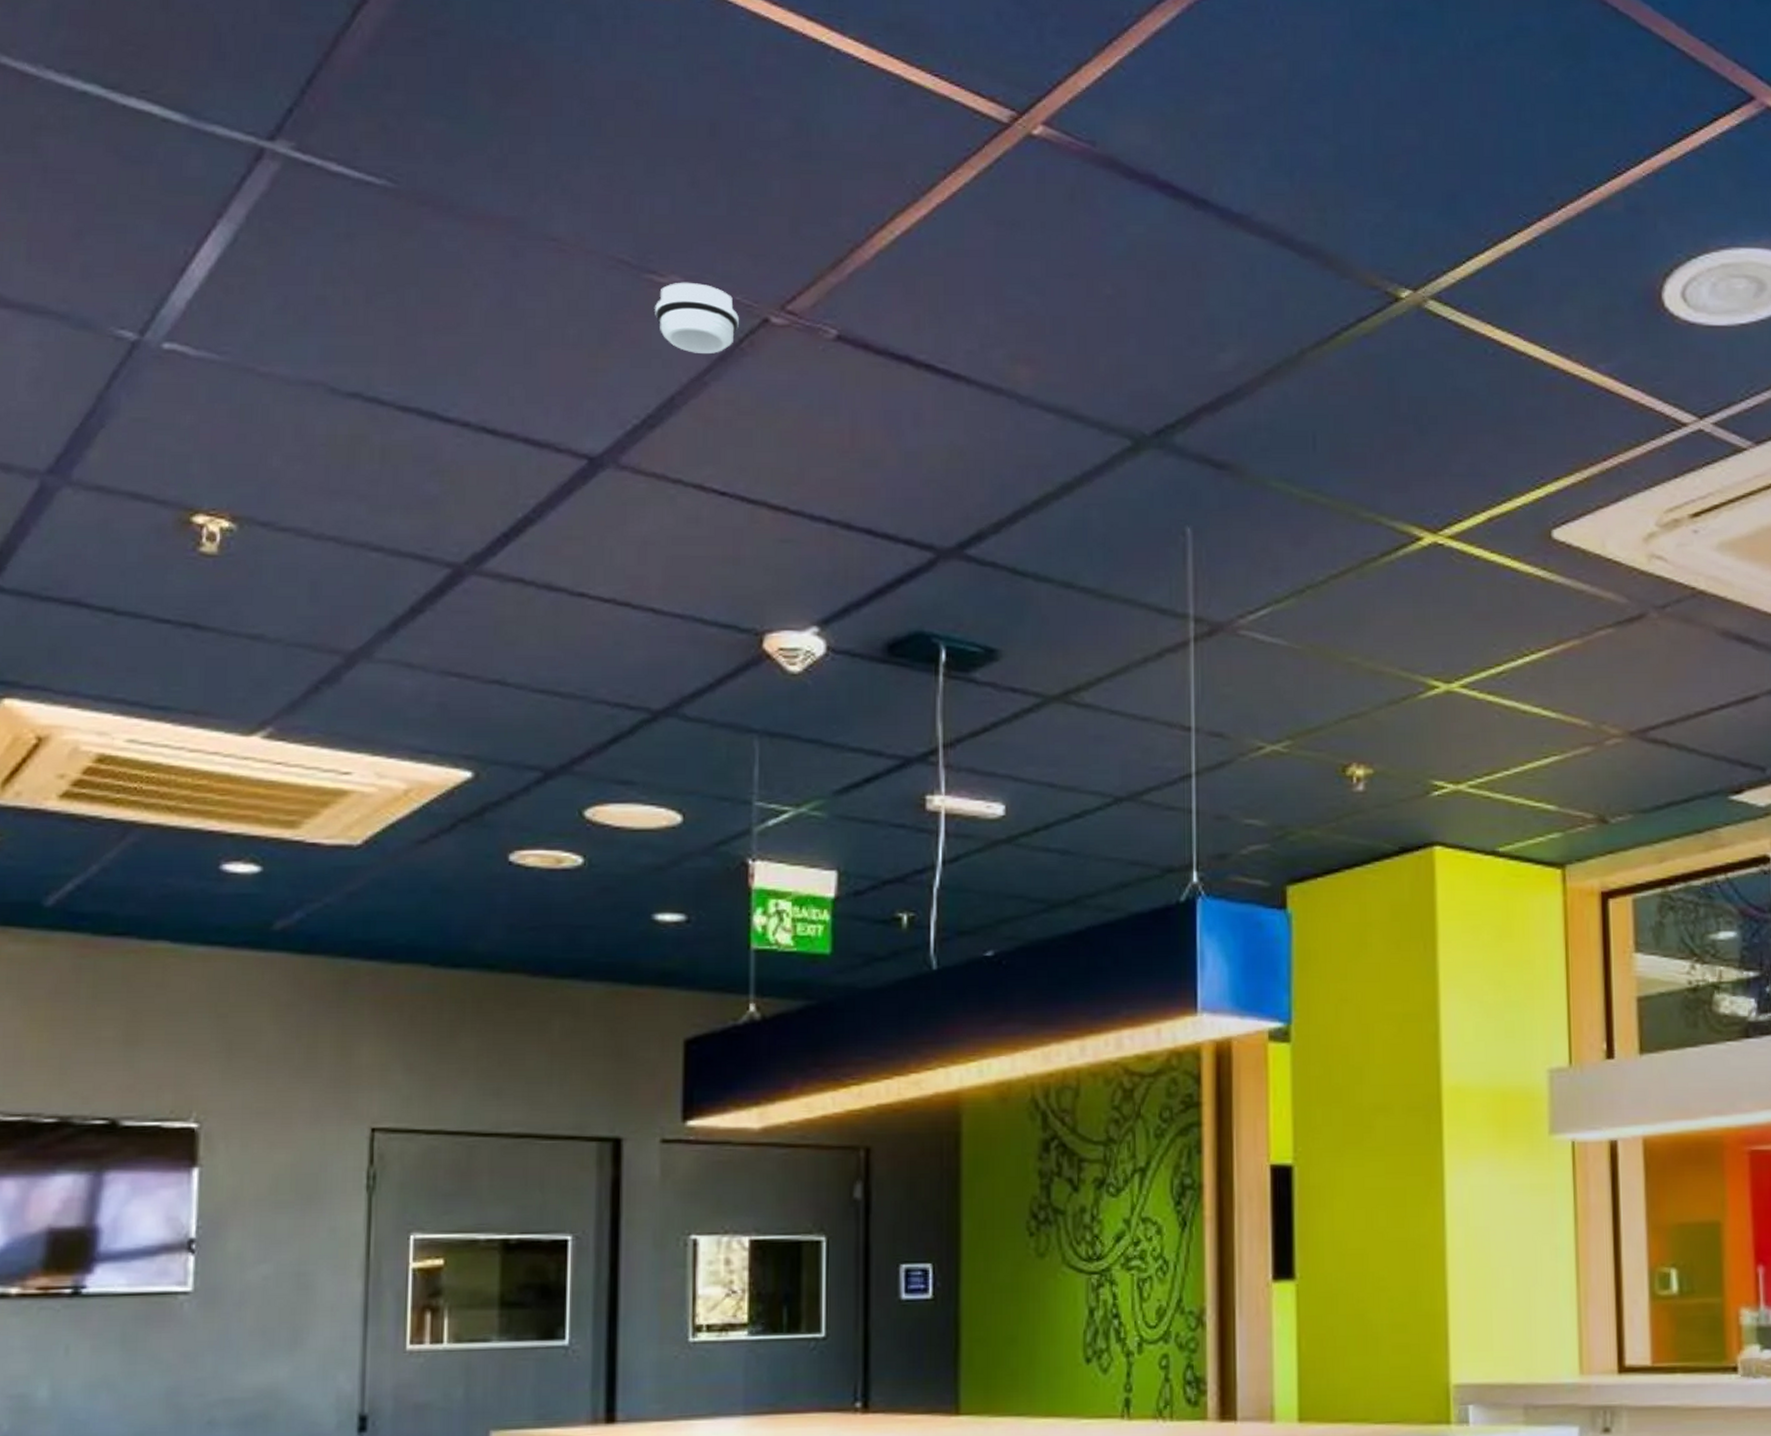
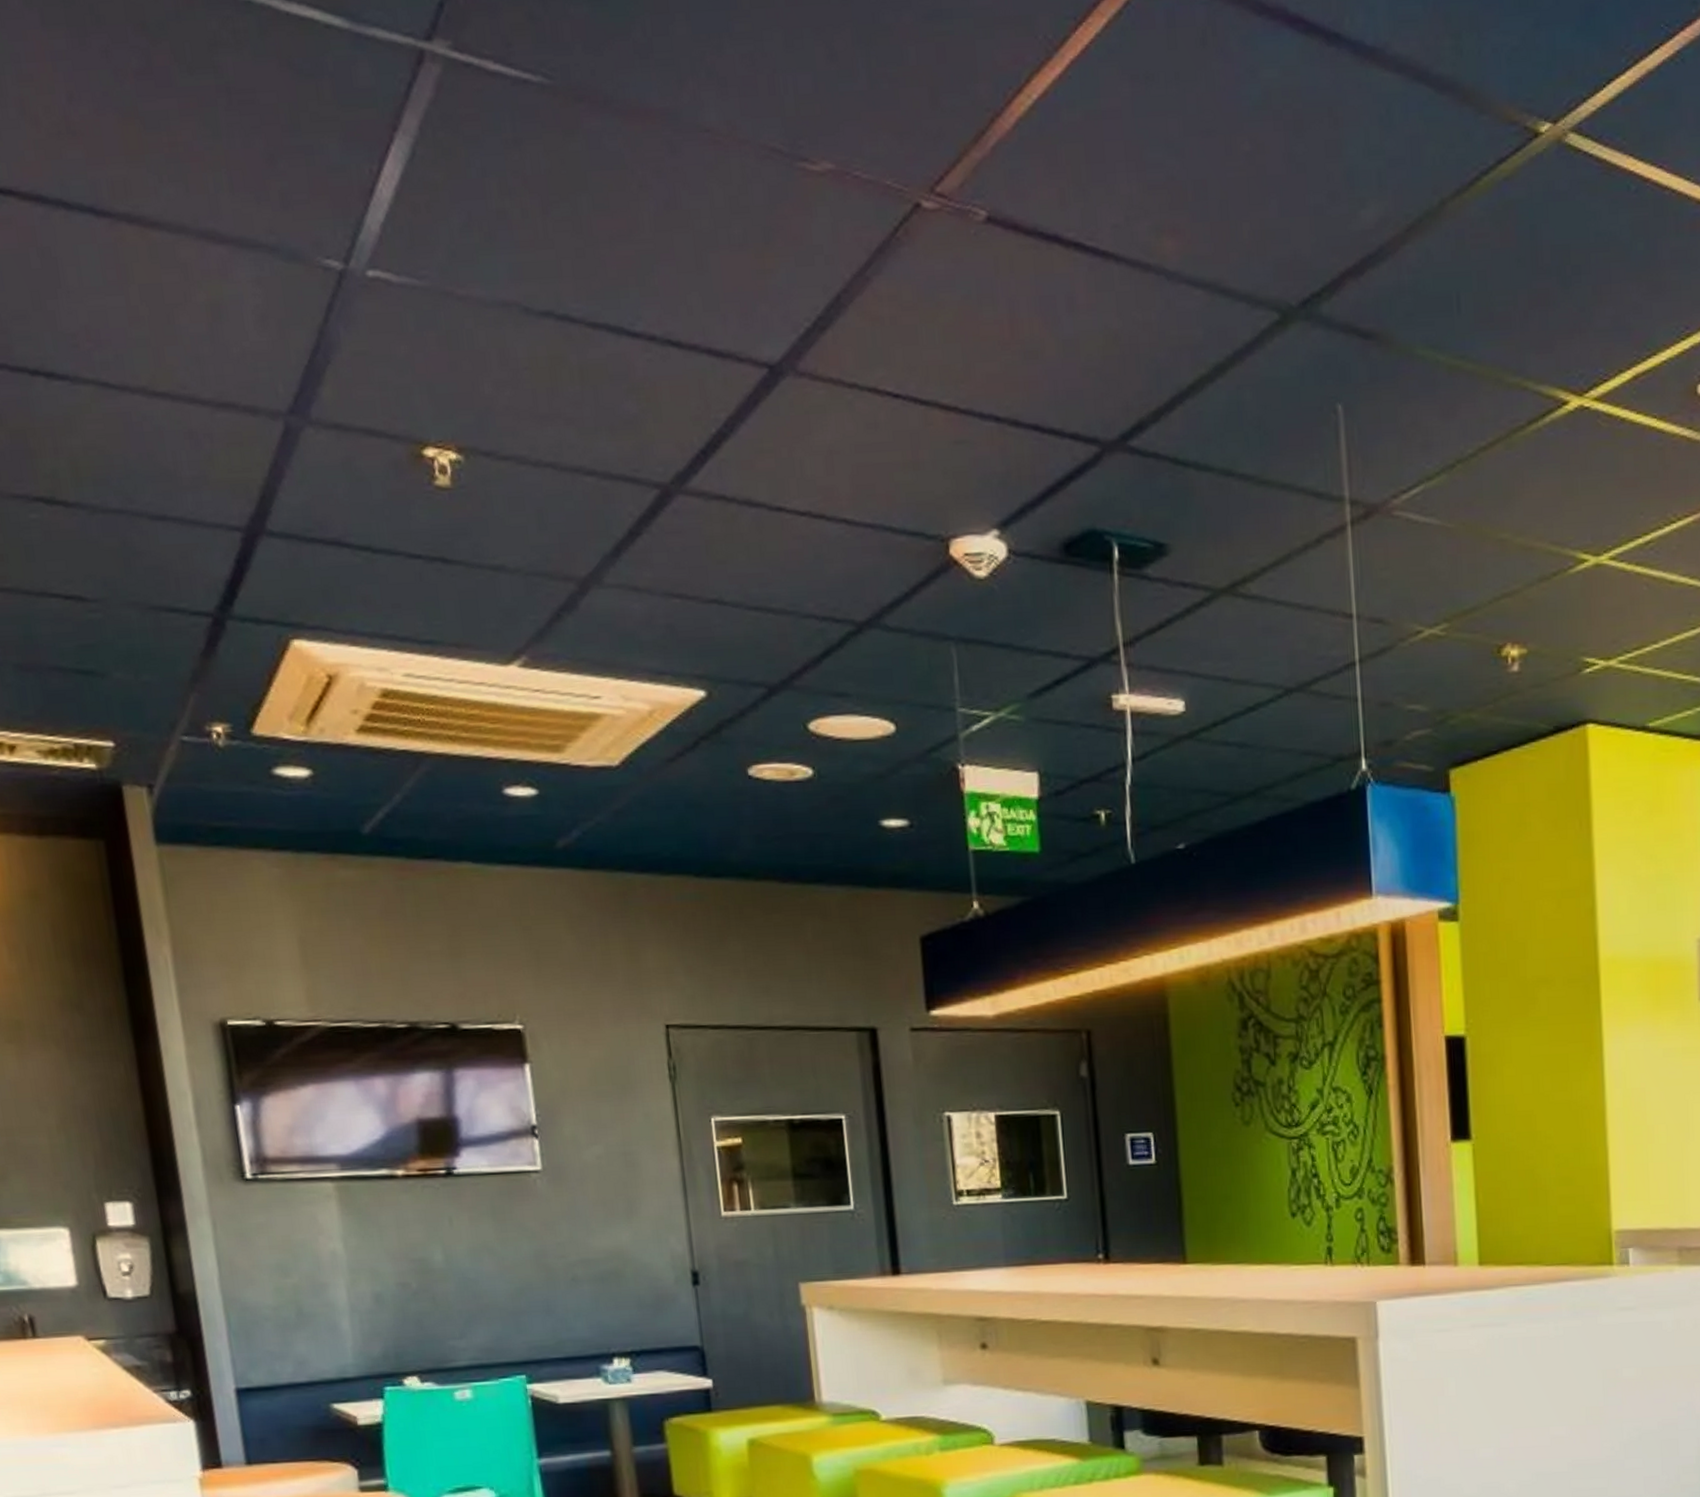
smoke detector: present [655,282,739,353] -> none [811,168,893,247]

